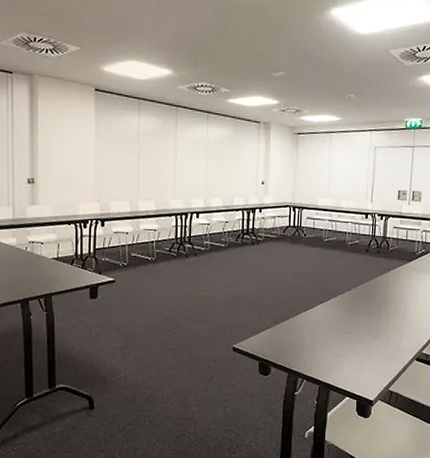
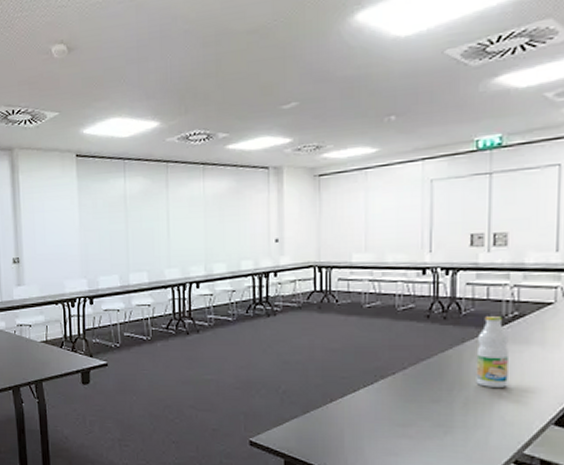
bottle: none [396,252,418,305] -> present [476,316,509,387]

